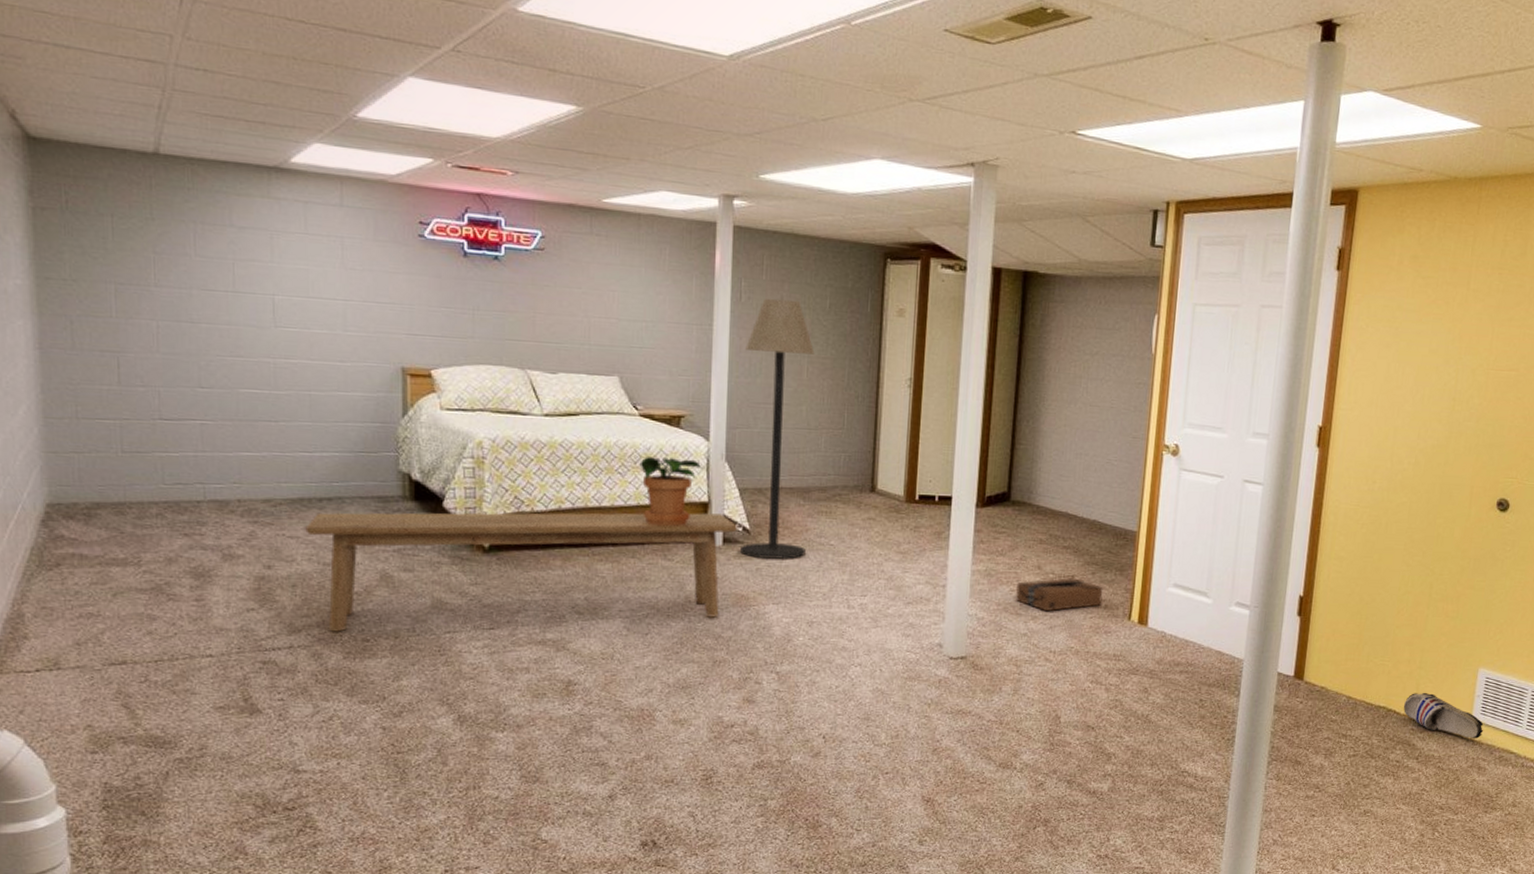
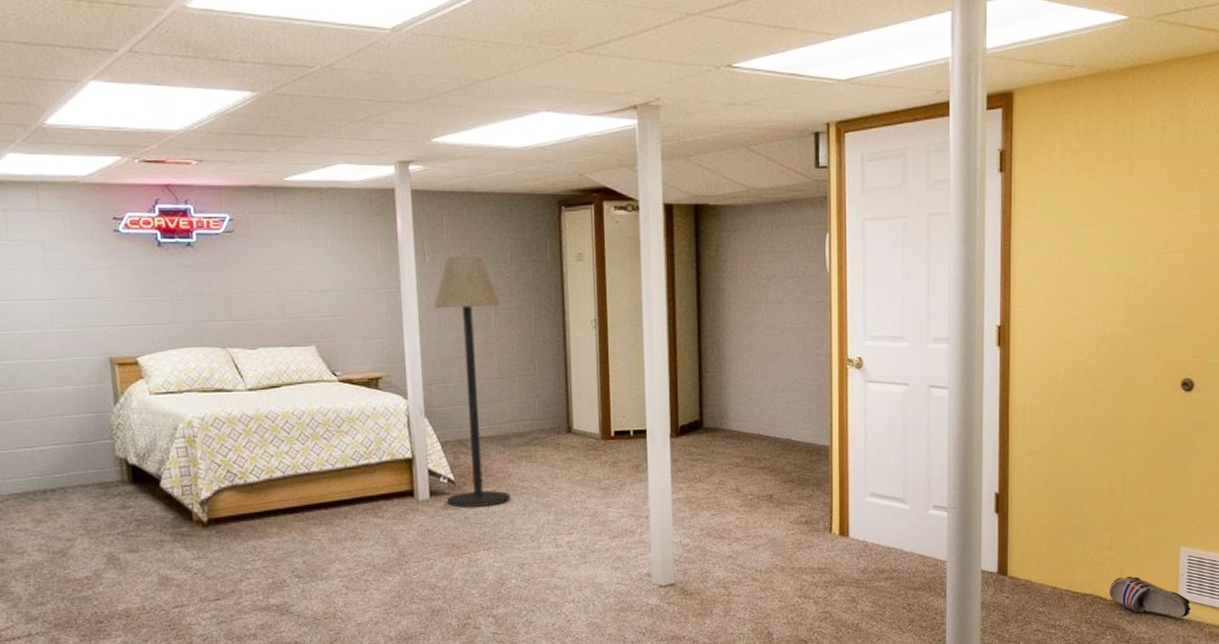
bench: present [305,512,738,632] -> none [32,468,443,617]
potted plant: present [639,457,702,527] -> none [343,418,403,486]
cardboard box: present [1015,578,1103,612] -> none [716,497,802,533]

